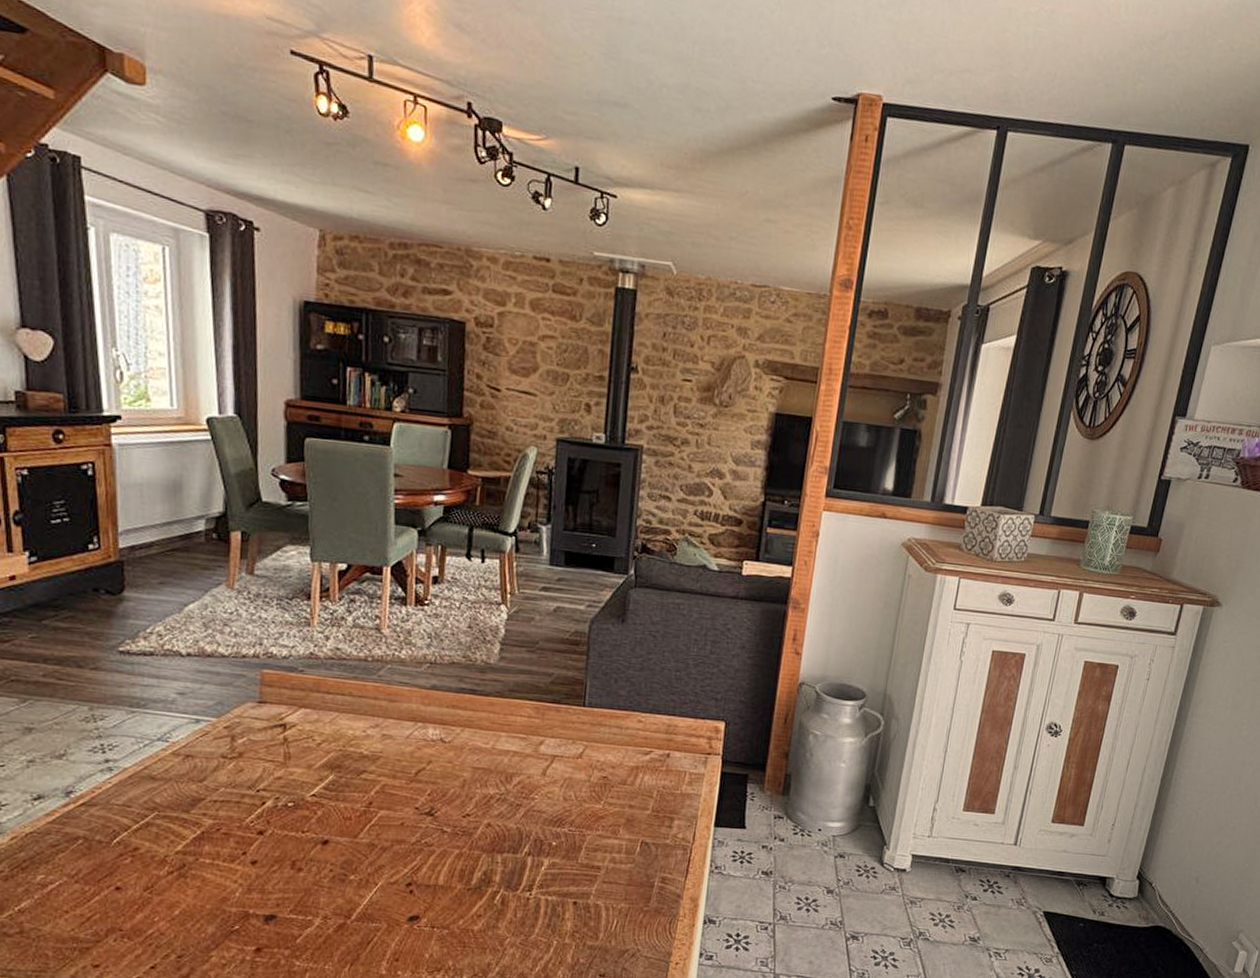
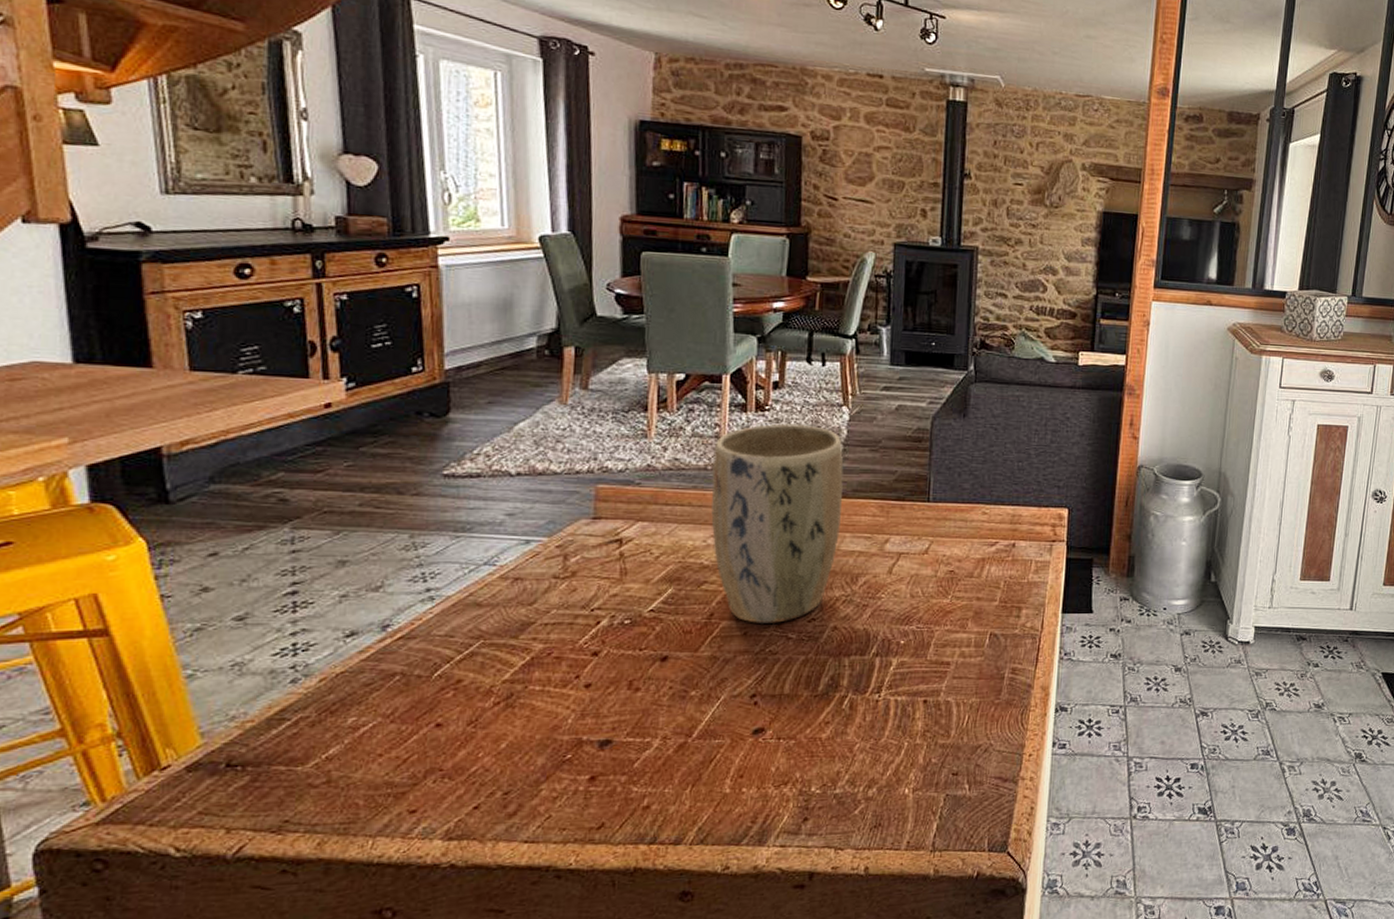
plant pot: none [371,619,501,817] -> present [711,423,844,625]

